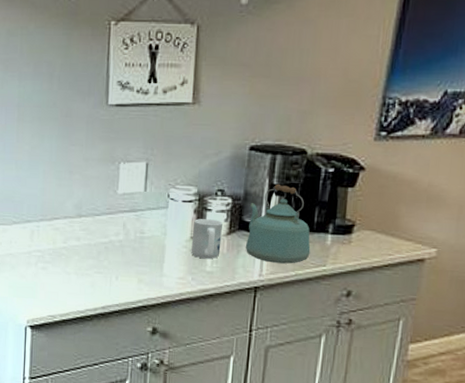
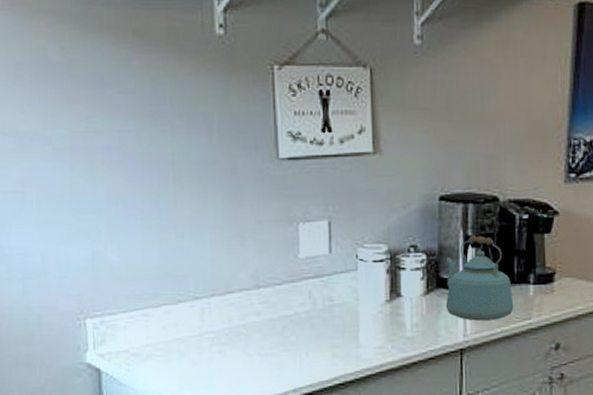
mug: present [191,219,223,259] -> none [387,279,420,324]

